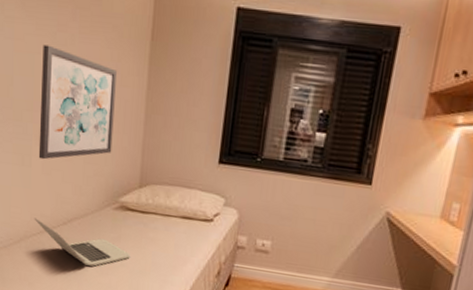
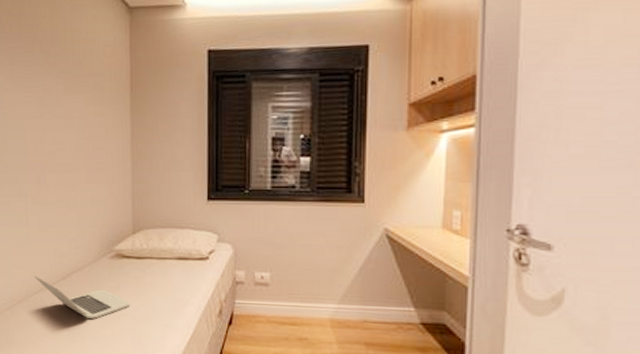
wall art: present [38,44,117,160] -> none [32,109,103,218]

